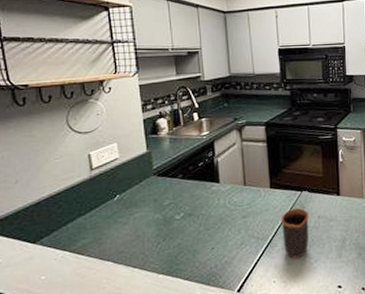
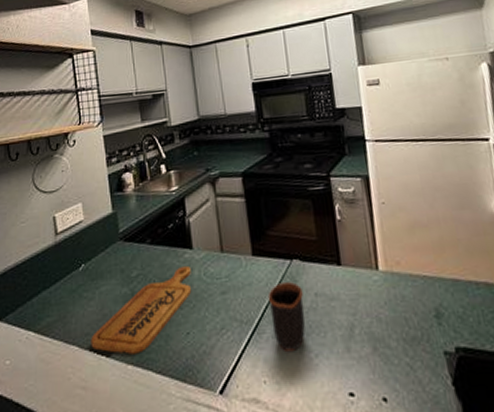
cutting board: none [125,196,218,267] -> present [91,265,192,354]

